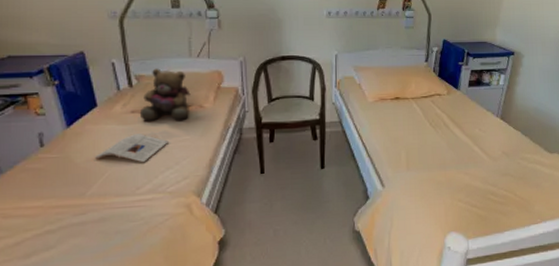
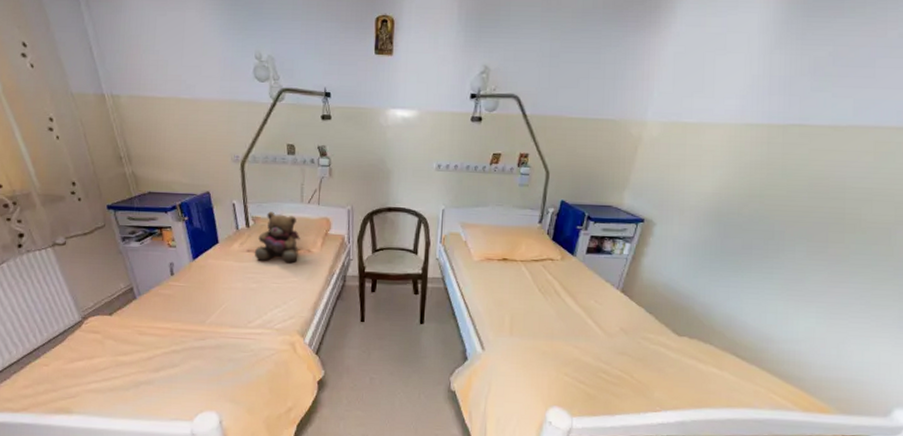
magazine: present [95,134,168,163] -> none [215,271,278,299]

